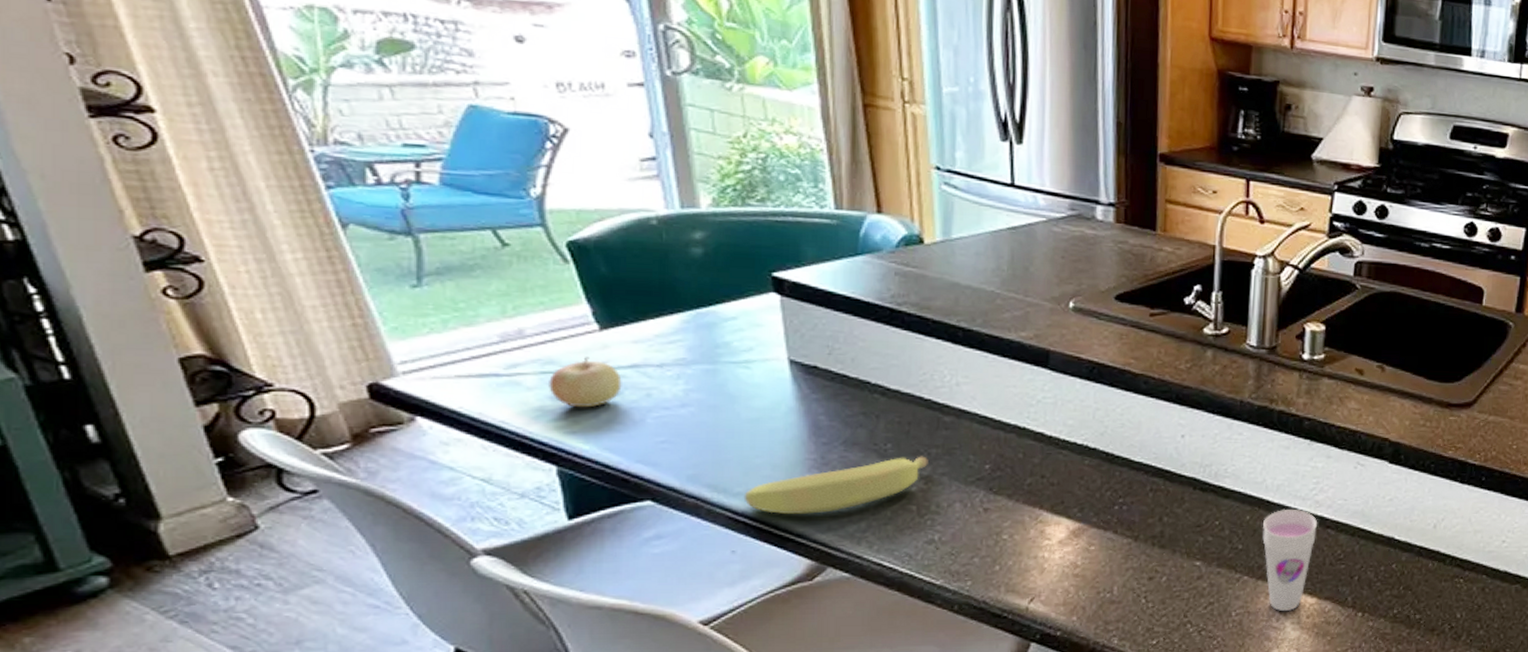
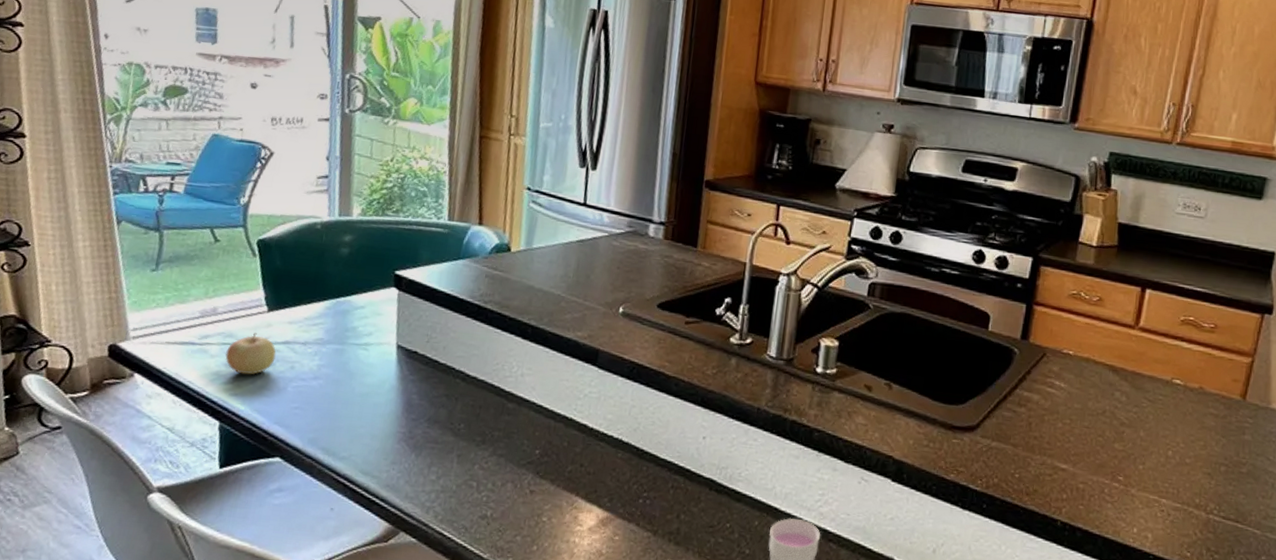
banana: present [743,456,928,514] -> none [346,436,491,482]

